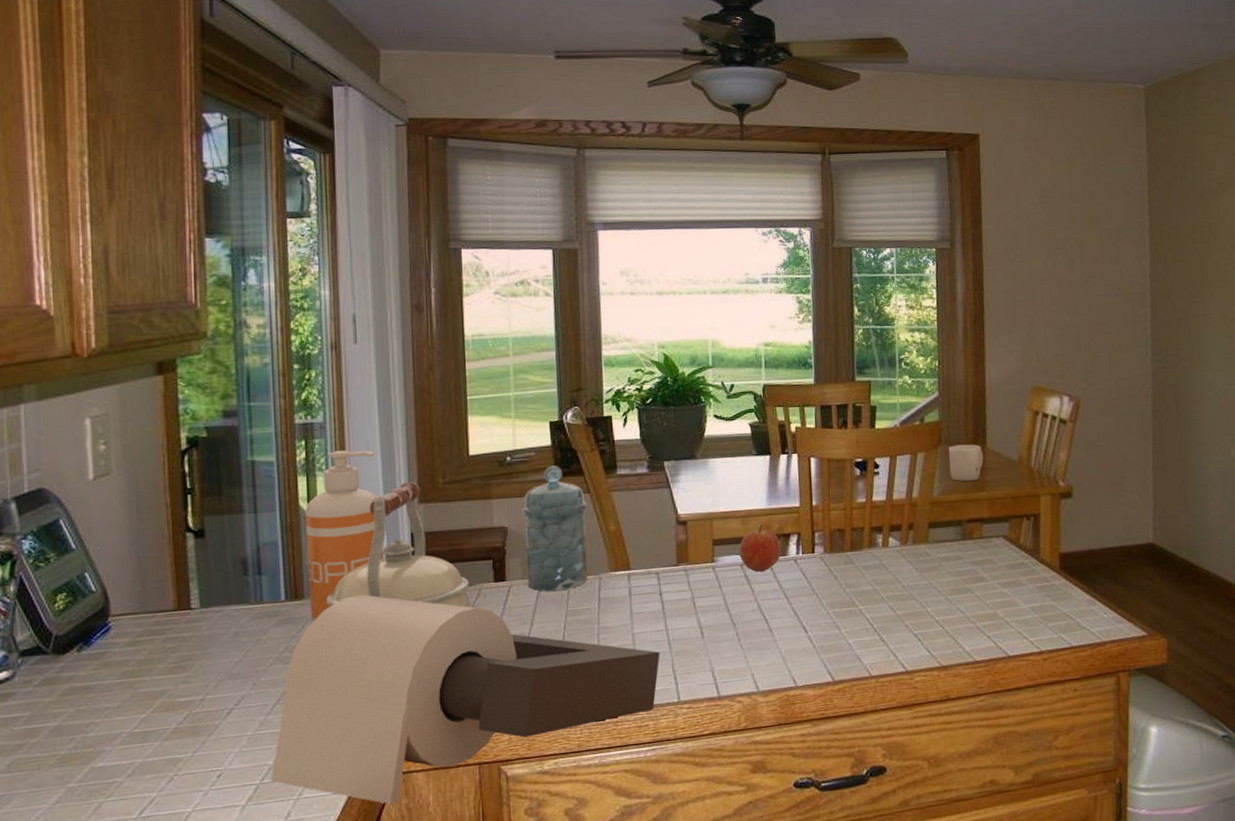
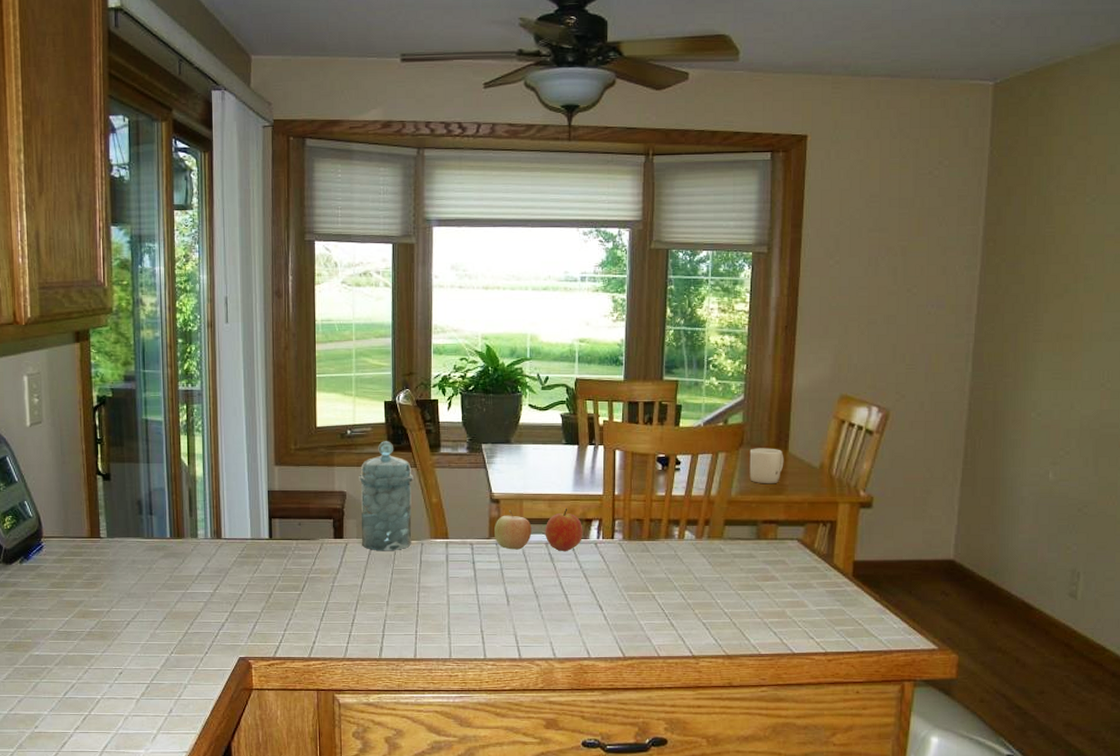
paper towel holder: present [270,594,661,805] -> none [158,538,471,713]
soap dispenser: present [305,450,384,622] -> none [186,415,246,558]
kettle: present [325,482,472,608] -> none [200,446,315,559]
fruit: none [682,531,725,576] -> present [494,509,532,550]

